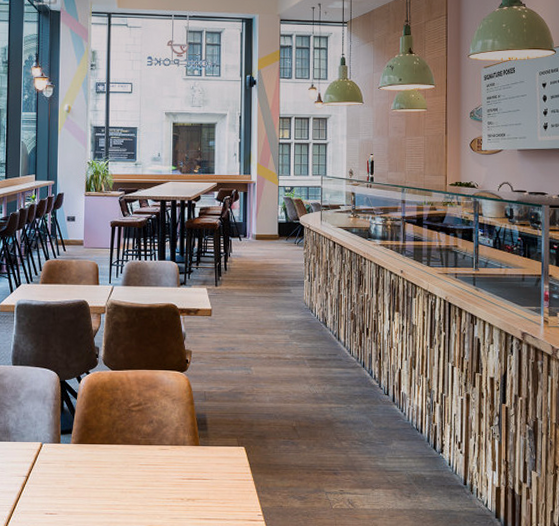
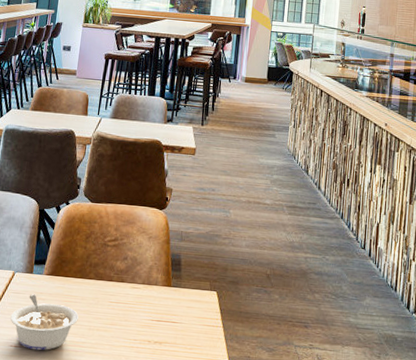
legume: none [43,463,110,516] -> present [10,294,79,351]

